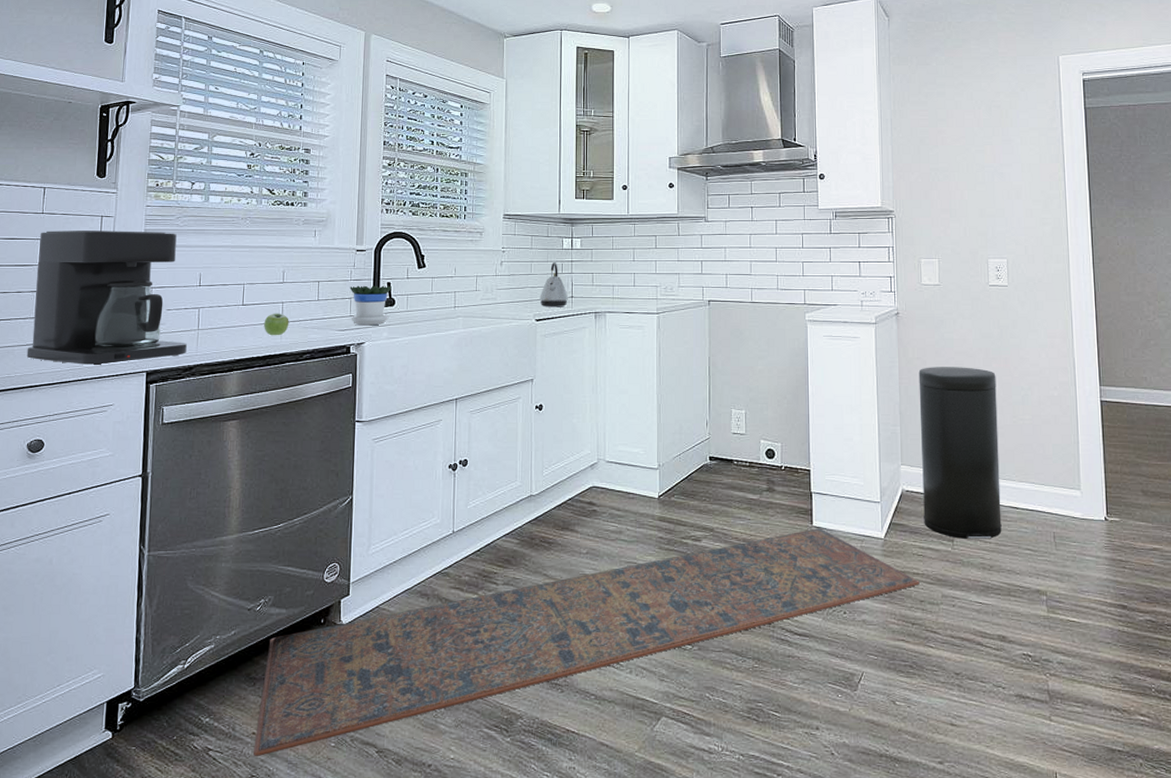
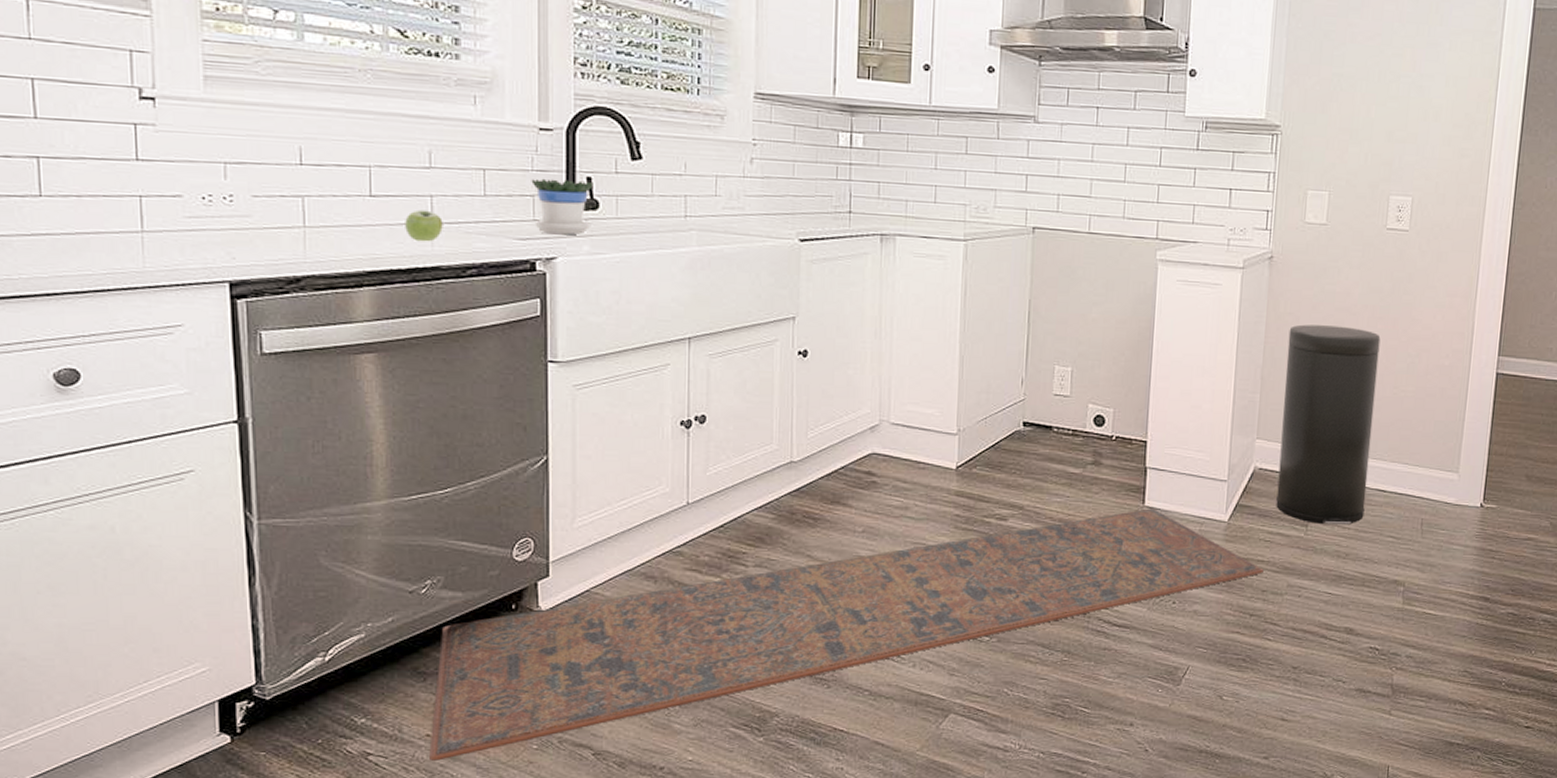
coffee maker: present [26,231,187,366] -> none [29,66,289,270]
kettle: present [539,261,568,307] -> none [805,163,845,225]

